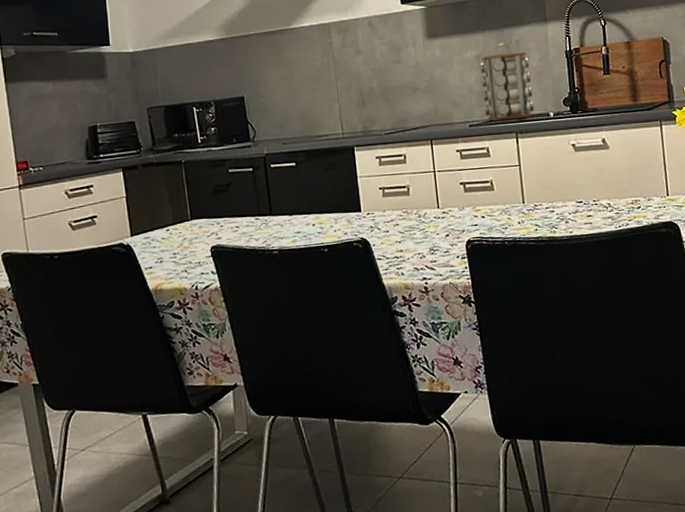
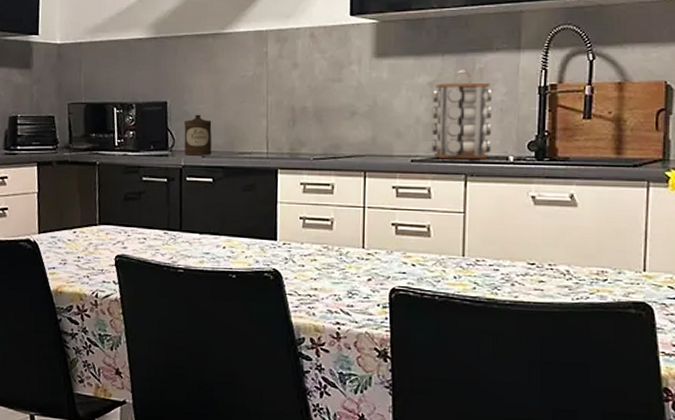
canister: none [263,105,292,144] -> present [184,114,212,156]

